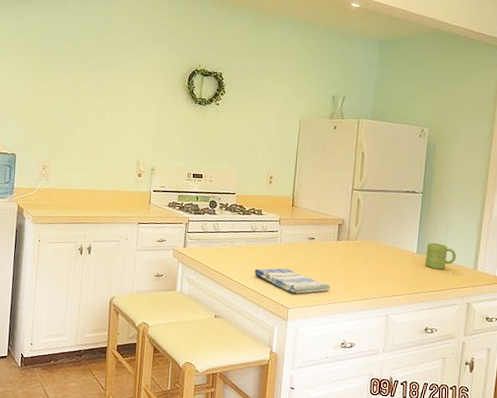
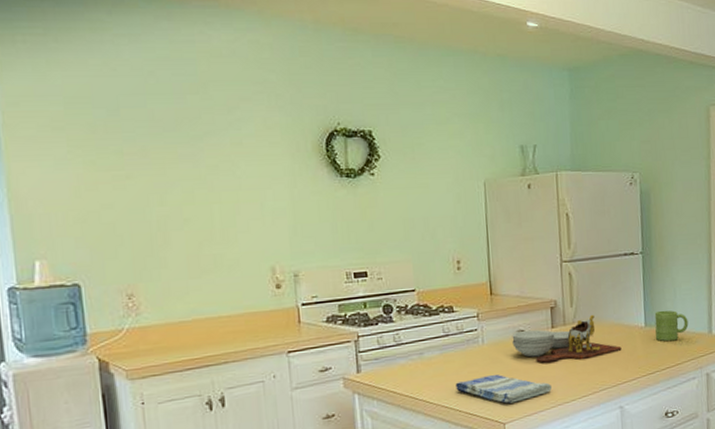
cutting board: none [304,235,394,270] -> present [512,314,622,363]

